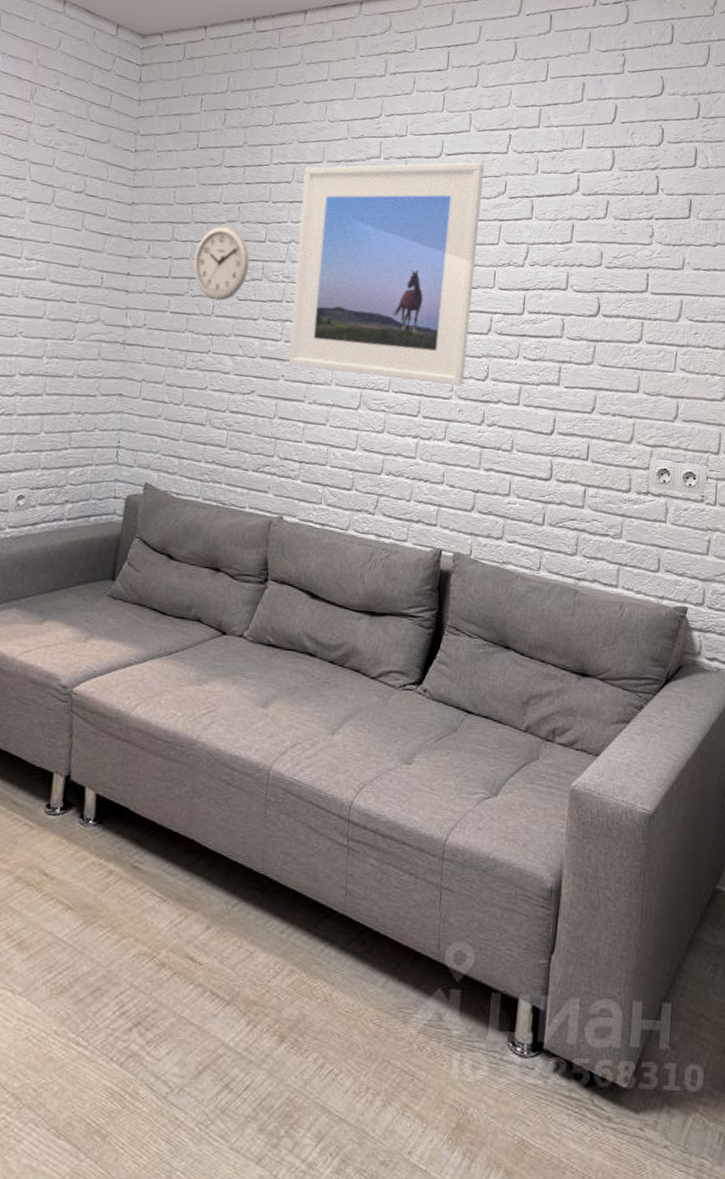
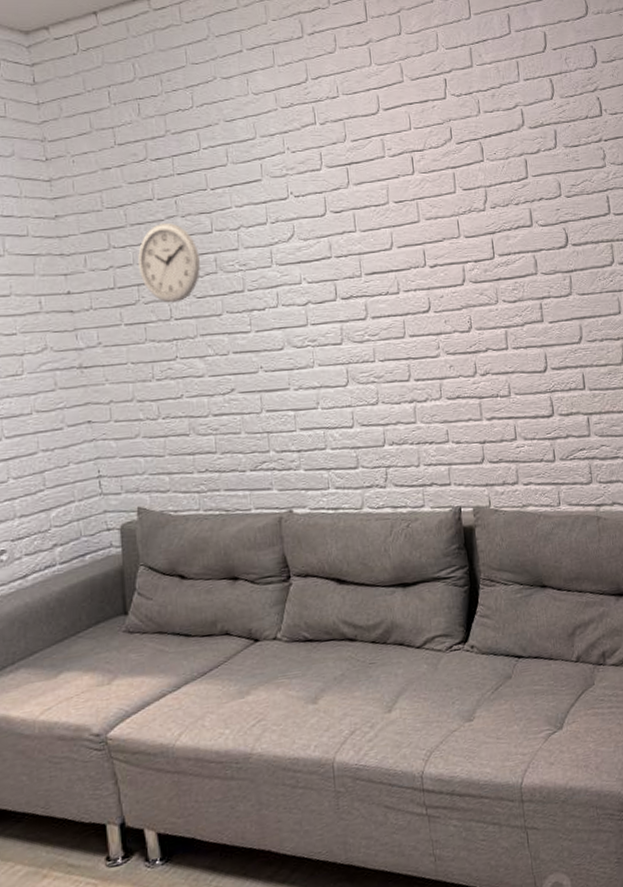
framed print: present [288,162,484,386] -> none [238,112,449,355]

